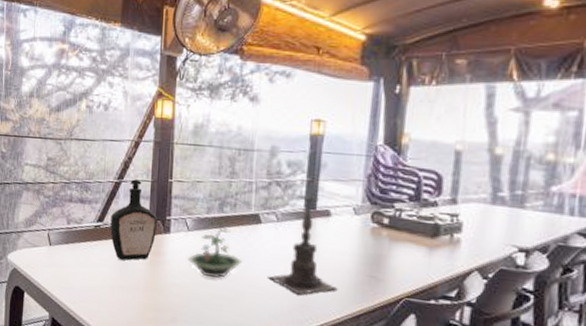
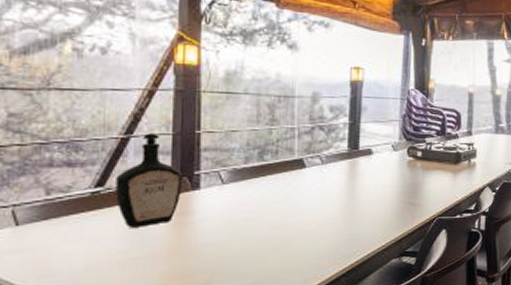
terrarium: present [187,220,243,278] -> none [222,169,288,229]
candle holder: present [268,188,338,295] -> none [315,130,382,231]

